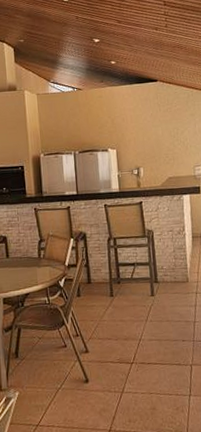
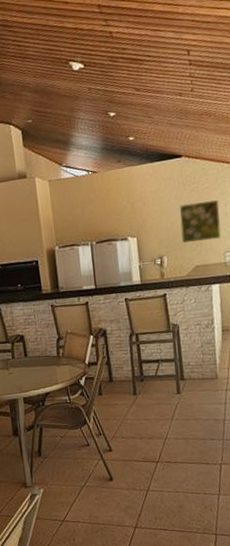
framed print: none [155,120,191,156] -> present [179,200,221,243]

